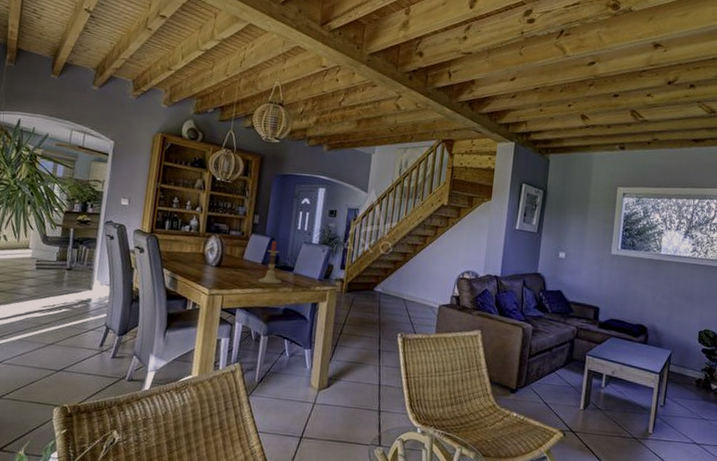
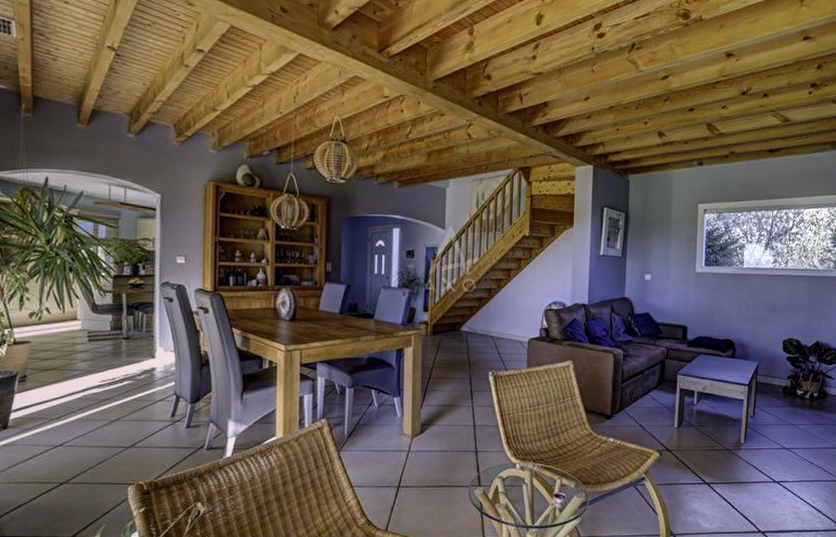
candlestick: present [258,240,282,285] -> none [337,287,362,335]

